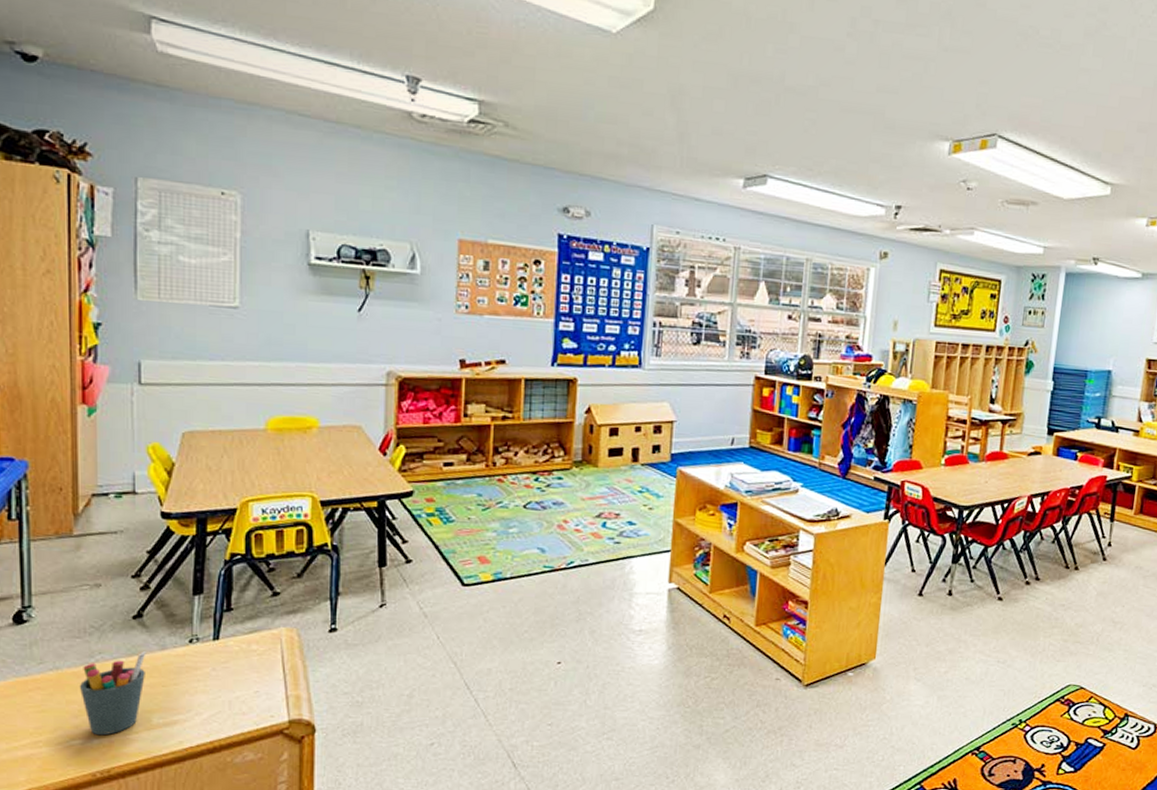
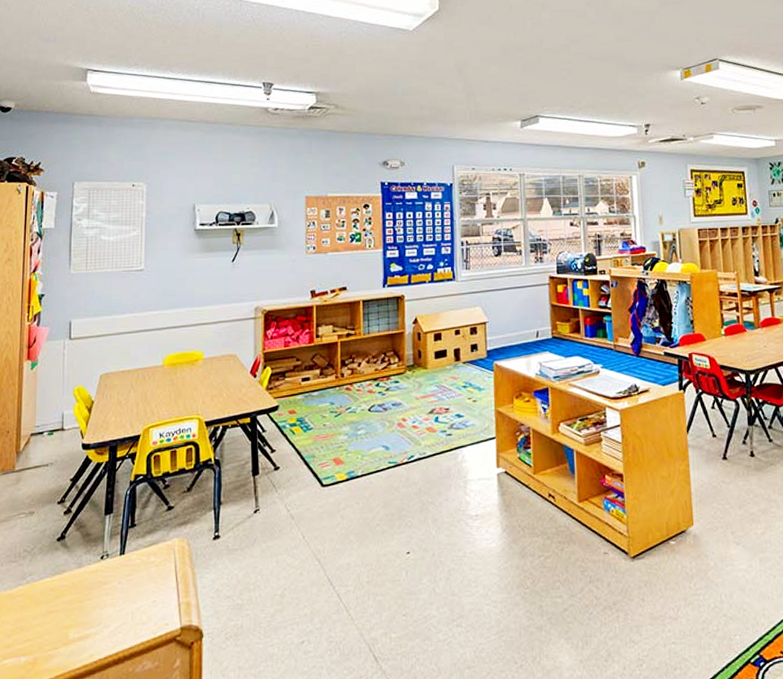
pen holder: present [79,651,146,736] -> none [12,570,67,653]

